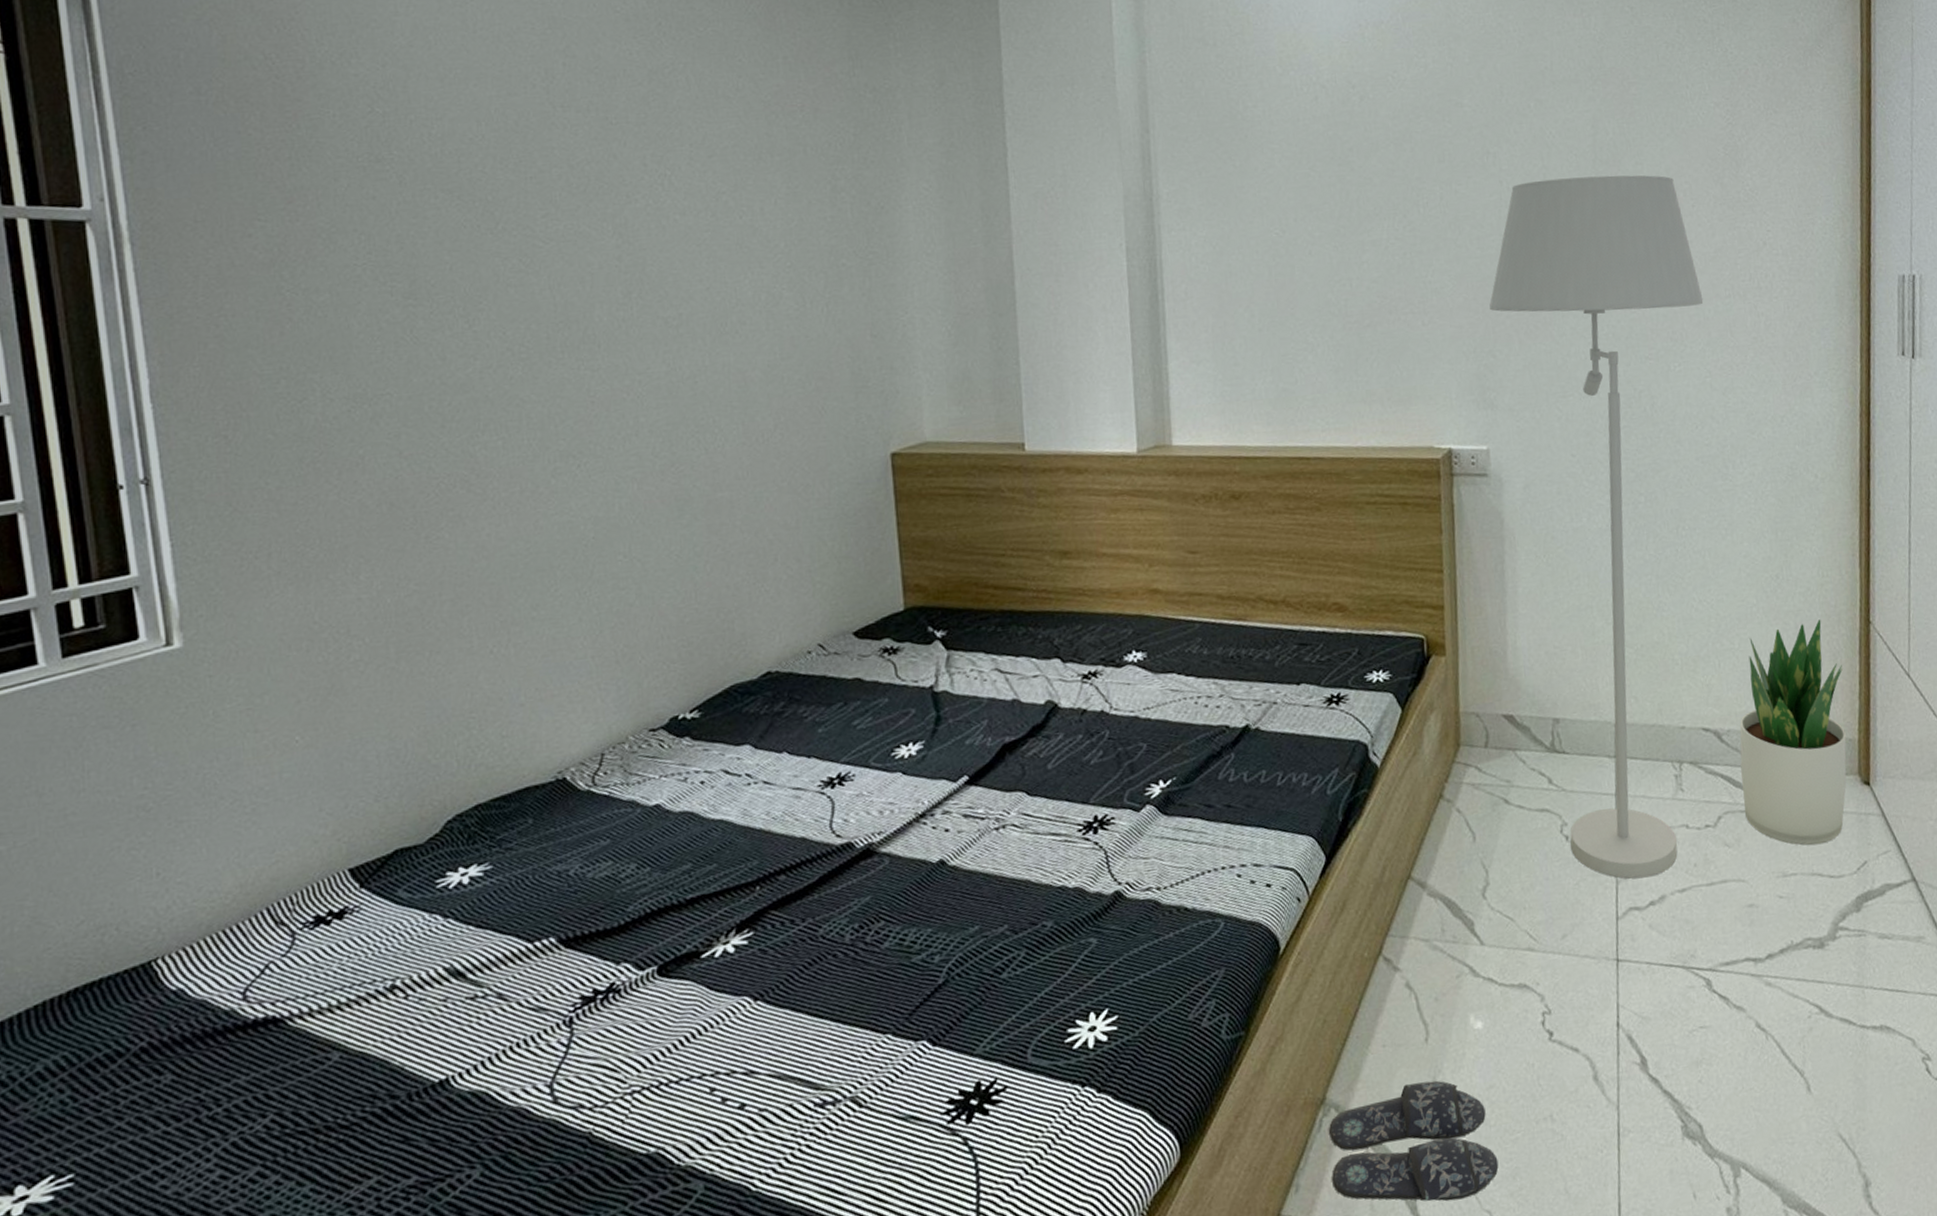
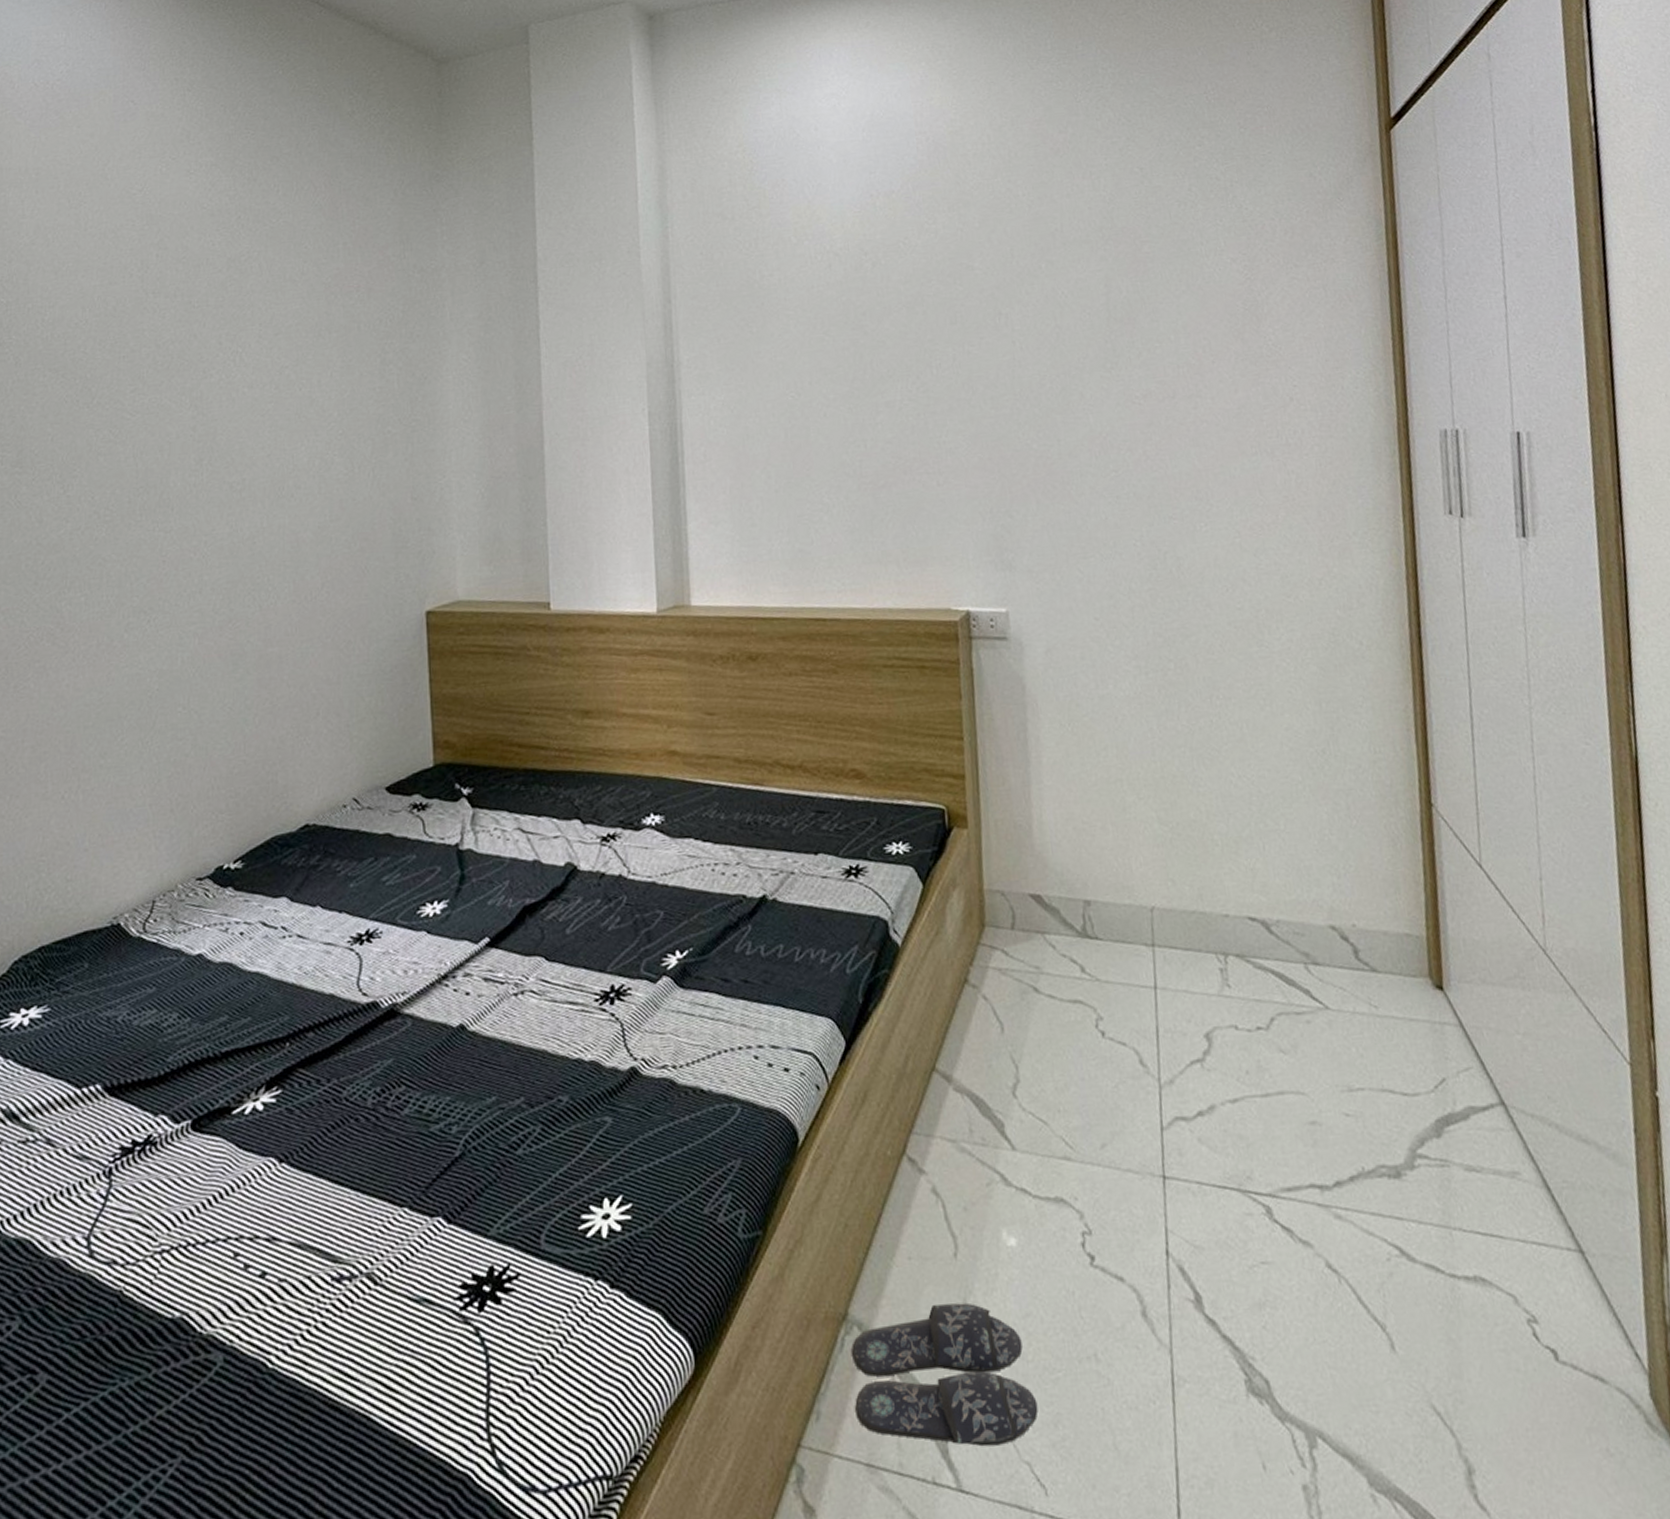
floor lamp: present [1489,175,1704,879] -> none [1005,332,1229,1085]
planter: present [1739,619,1847,846] -> none [1290,800,1416,1057]

